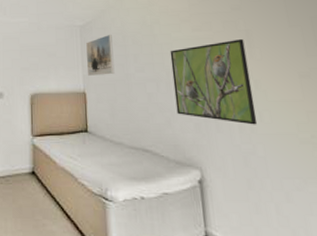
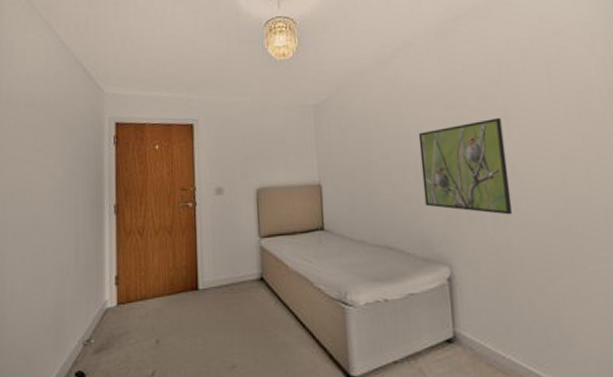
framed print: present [86,34,115,76] -> none [321,114,355,165]

